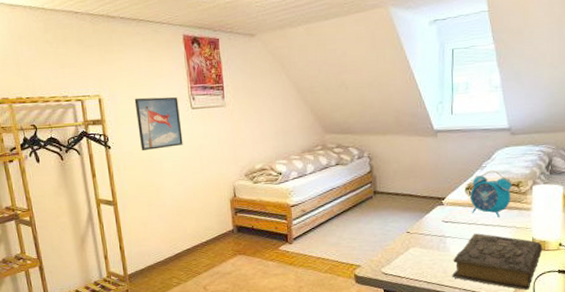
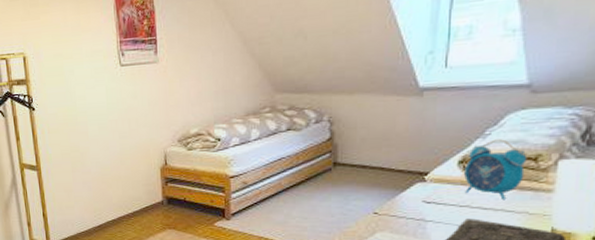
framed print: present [134,96,183,151] -> none [59,52,110,113]

